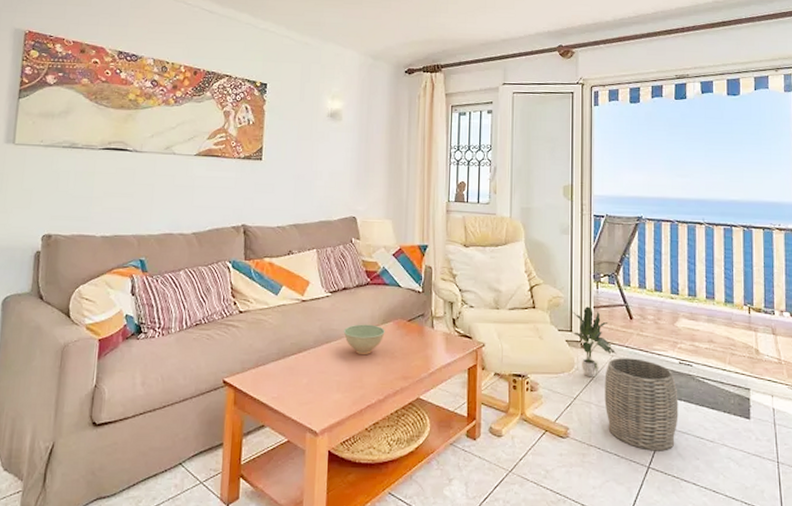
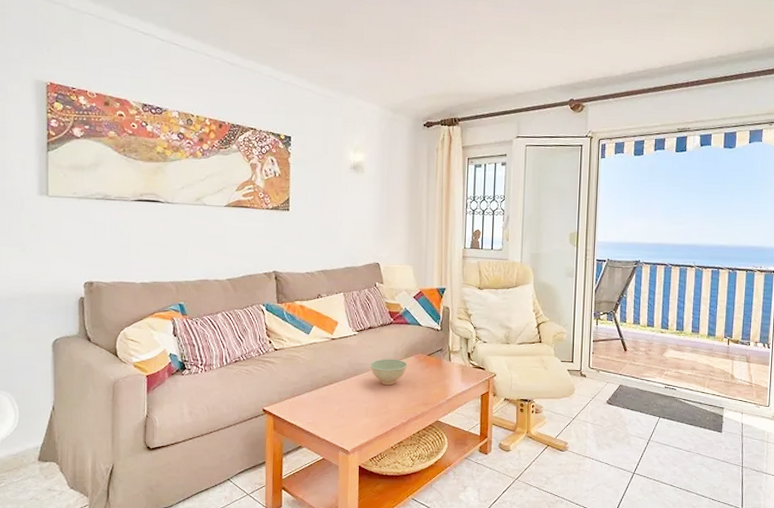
potted plant: present [572,306,617,378] -> none [574,340,612,401]
woven basket: present [604,358,679,451] -> none [599,384,662,460]

